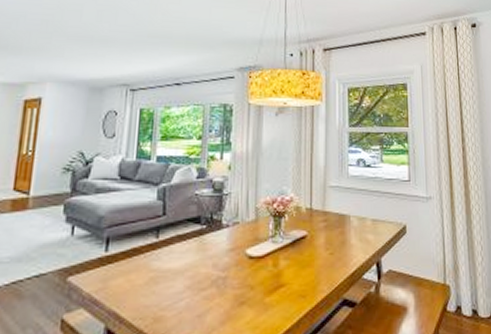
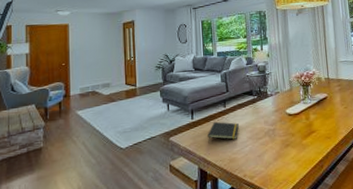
notepad: none [125,258,174,291] -> present [208,121,239,144]

